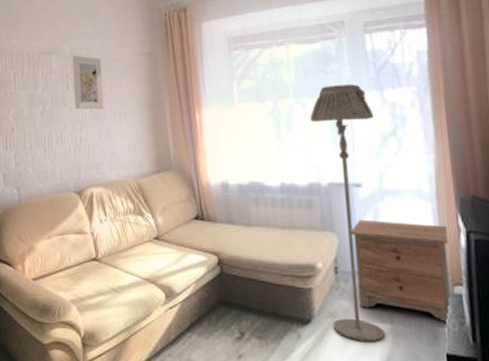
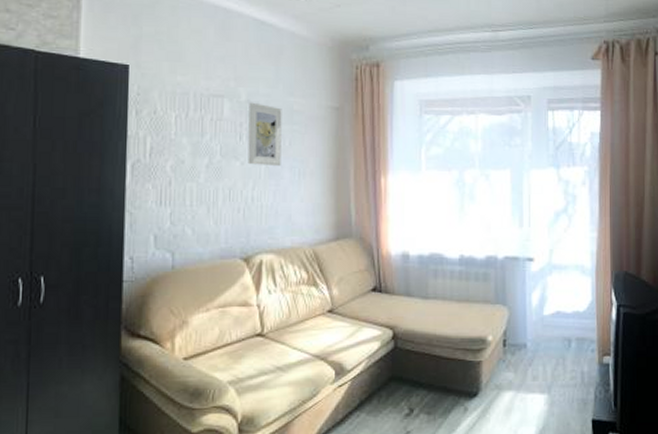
floor lamp: present [310,84,385,341] -> none [492,159,550,412]
nightstand: present [351,219,452,322] -> none [521,293,603,390]

